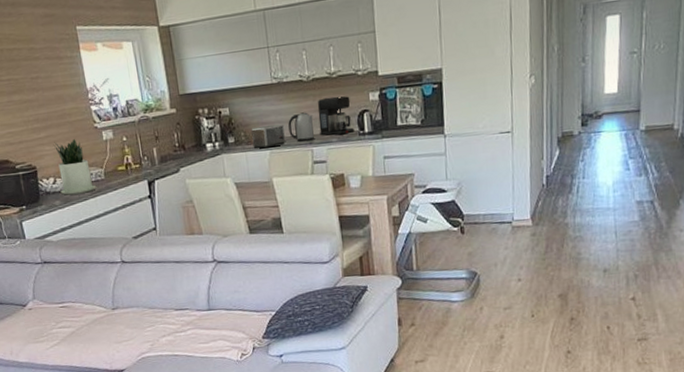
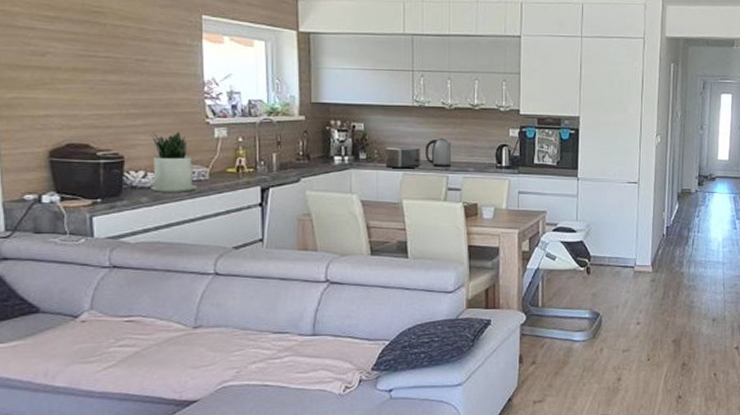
coffee maker: present [318,96,355,136] -> none [457,128,492,166]

